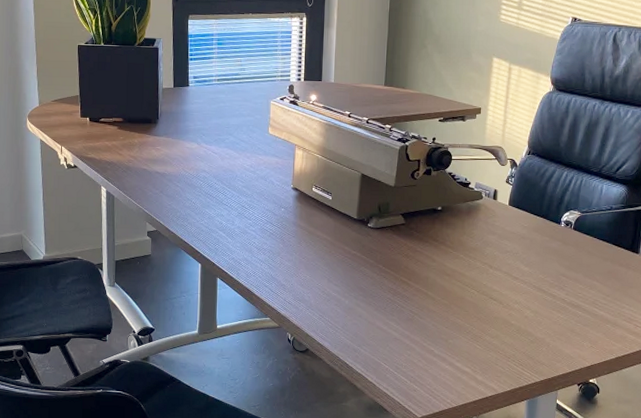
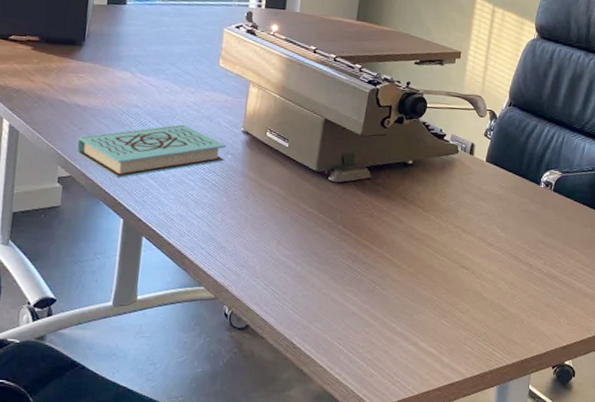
book: none [160,184,279,231] -> present [77,124,226,178]

